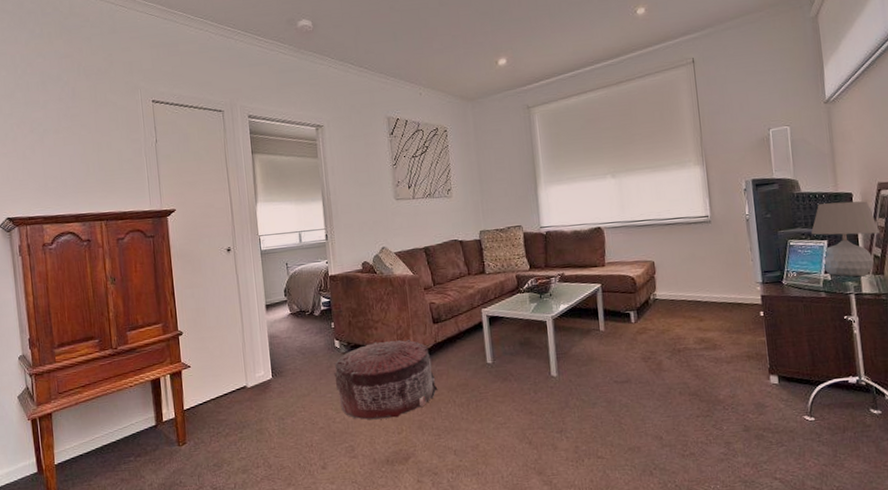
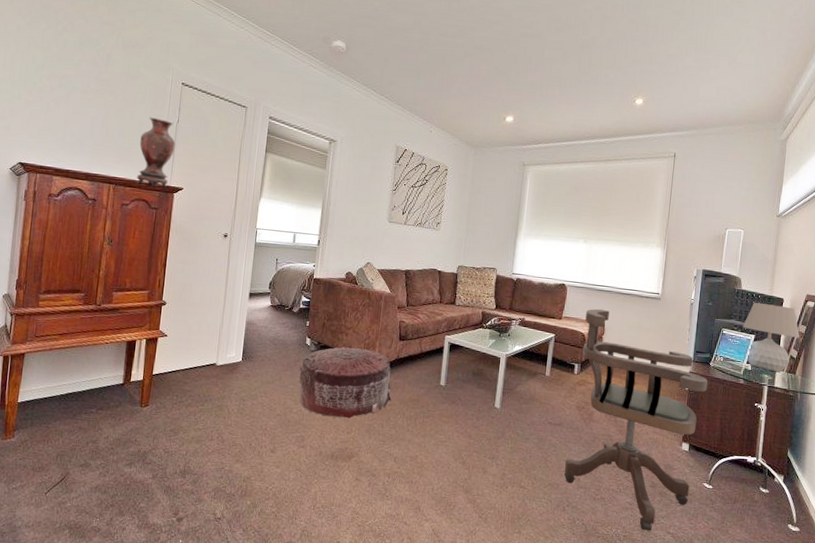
vase: none [122,142,160,216] -> present [136,117,176,189]
office chair: none [630,246,790,481] -> present [564,308,709,531]

